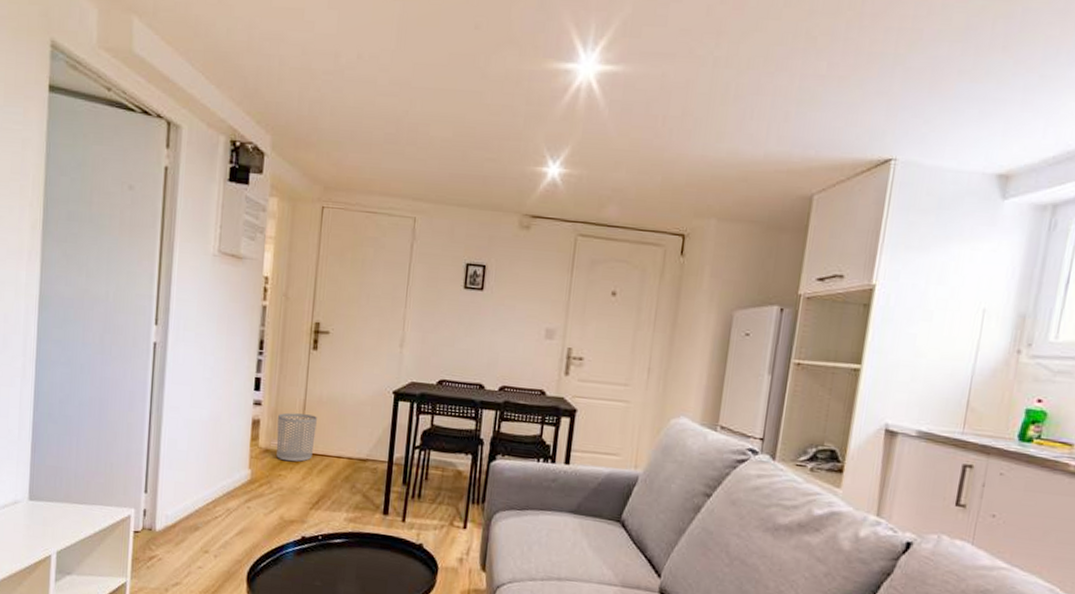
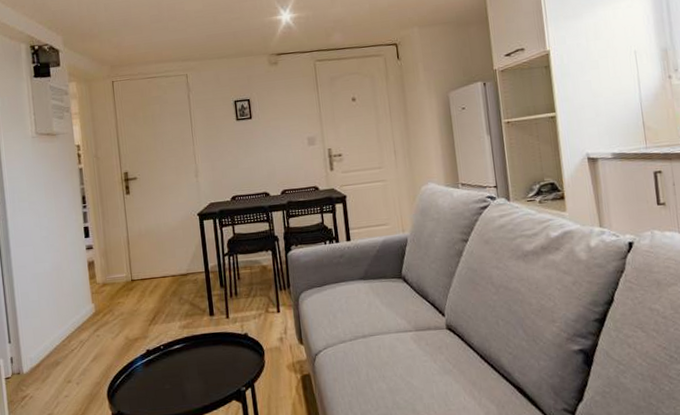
waste bin: present [276,412,317,462] -> none [108,247,143,290]

